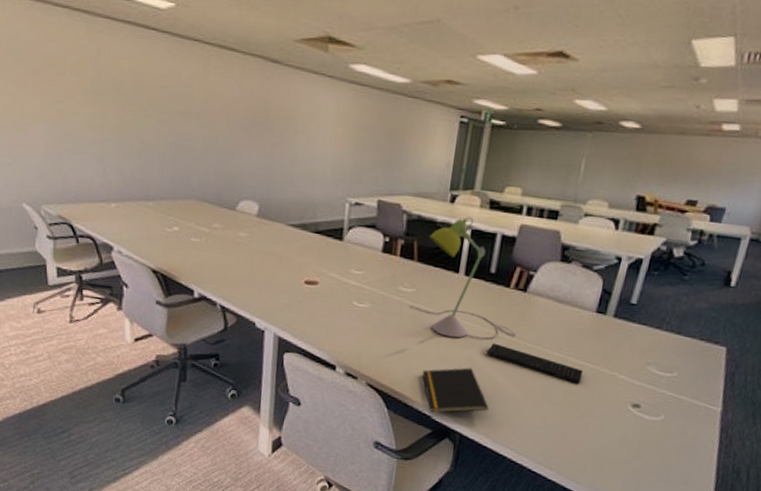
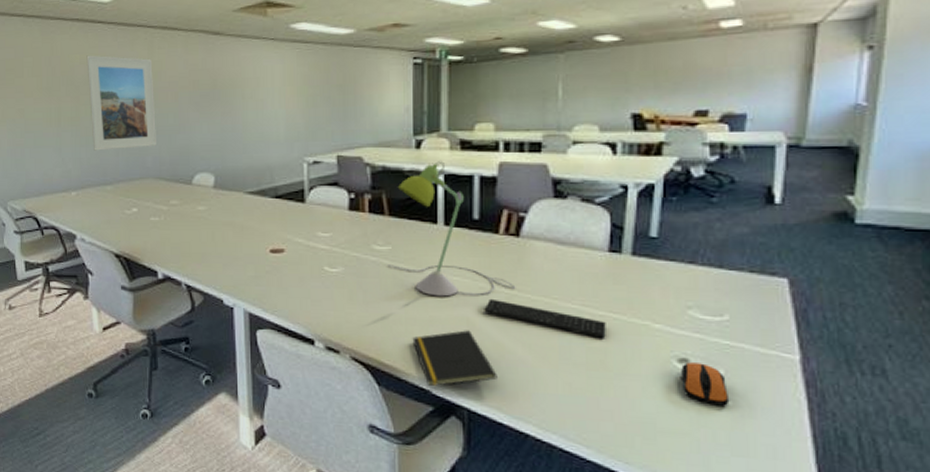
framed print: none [136,63,206,168] -> present [86,55,156,151]
computer mouse: none [631,407,665,443] -> present [681,362,728,406]

